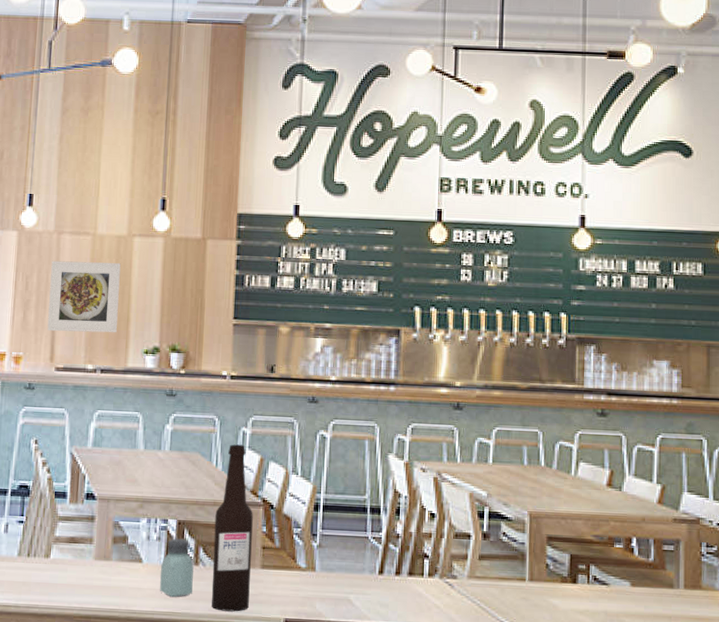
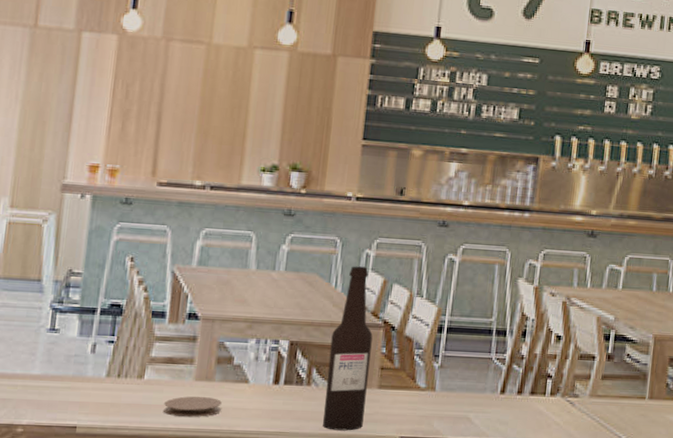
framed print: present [47,260,121,333] -> none [150,69,239,149]
coaster: none [67,575,119,596] -> present [163,396,222,417]
saltshaker: present [160,538,194,598] -> none [267,359,305,418]

